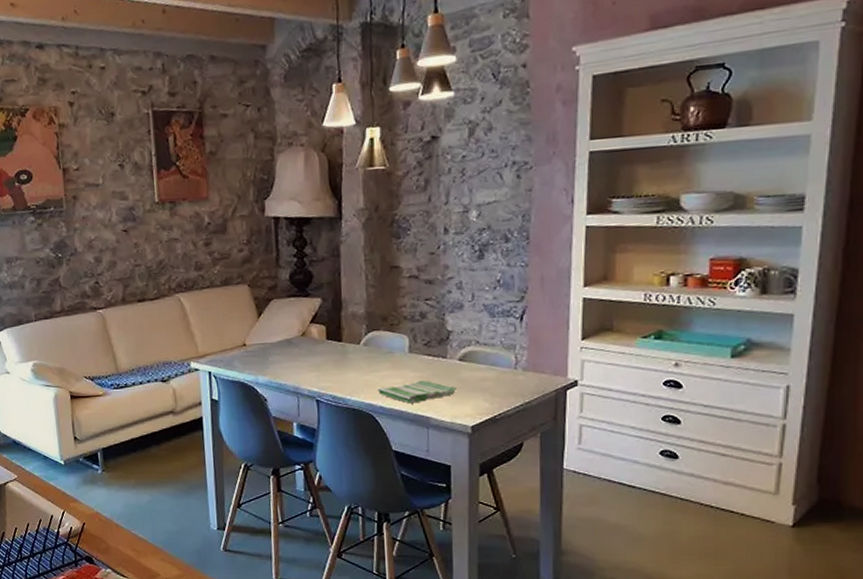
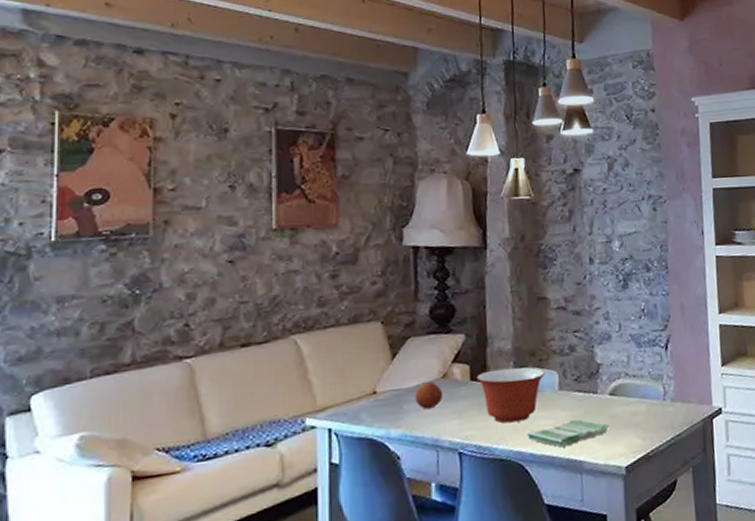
fruit: none [278,338,303,362] -> present [414,381,443,410]
mixing bowl: none [331,330,396,379] -> present [476,367,545,424]

